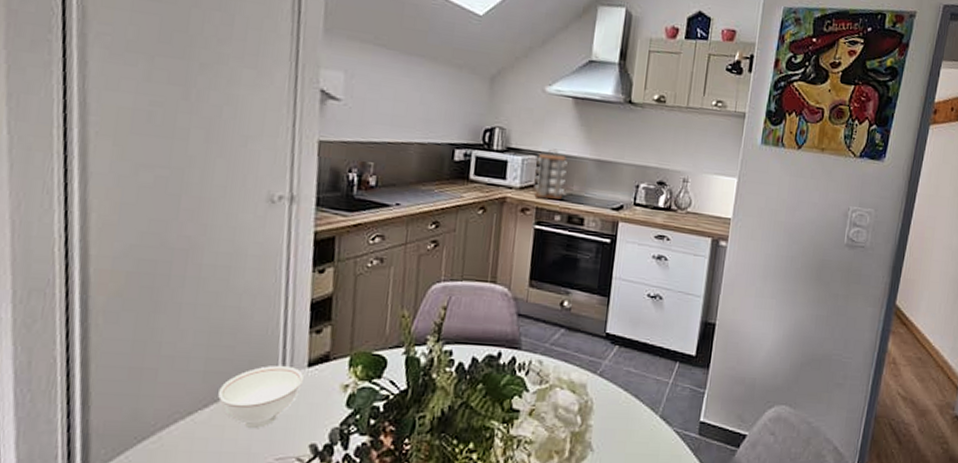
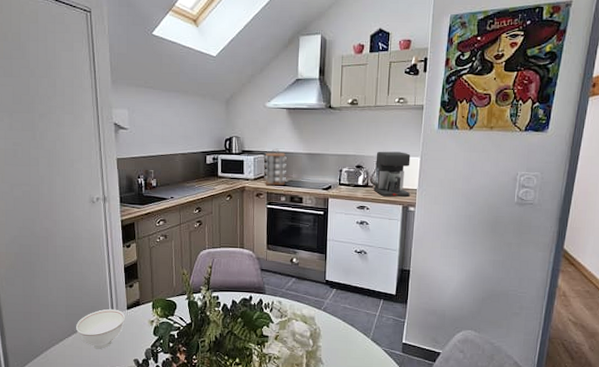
coffee maker: none [677,165,726,228] -> present [373,151,411,197]

